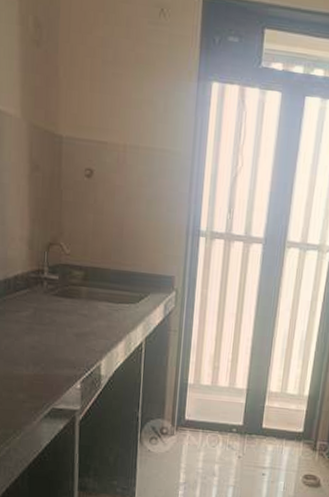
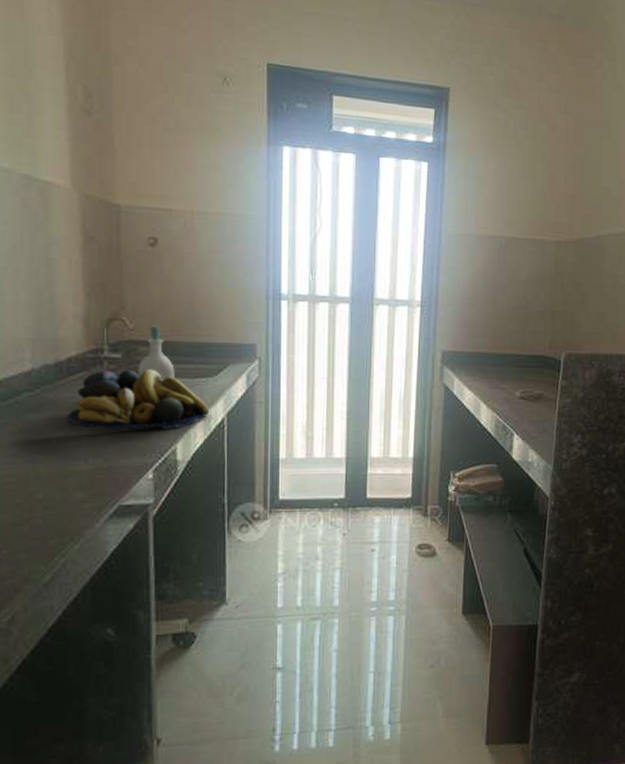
fruit bowl: none [13,289,130,348] -> present [67,369,208,430]
soap bottle: none [72,252,103,303] -> present [138,325,175,381]

